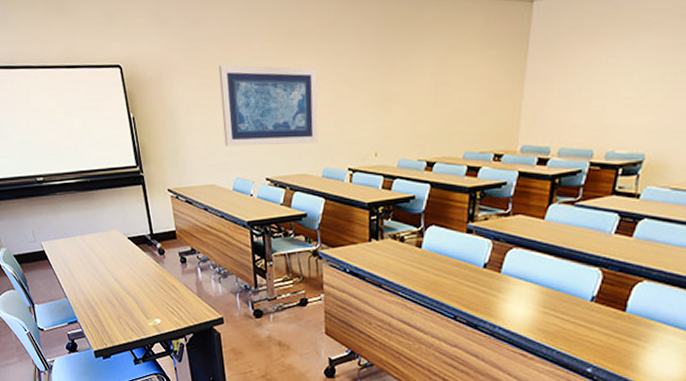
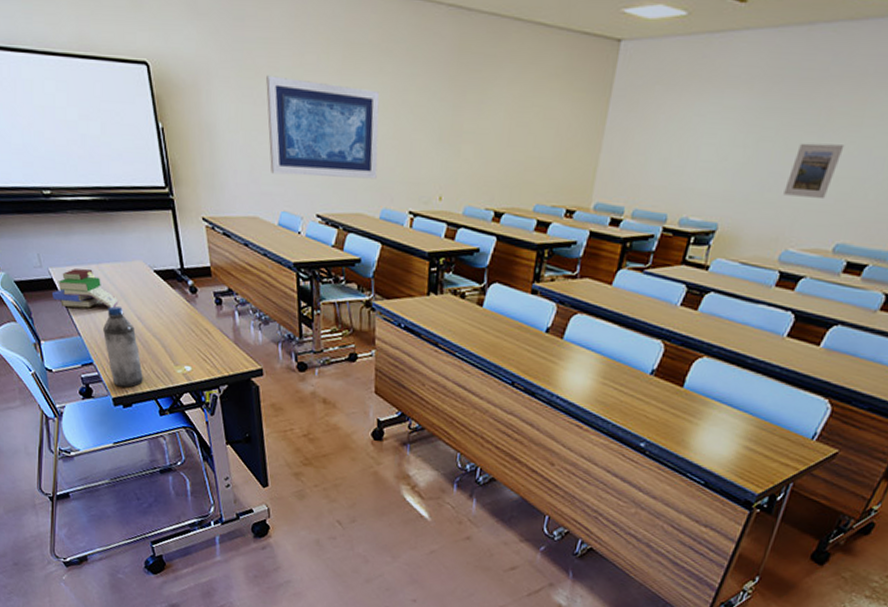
book: none [44,241,99,275] -> present [52,269,119,309]
water bottle: none [86,271,120,341] -> present [103,306,143,388]

